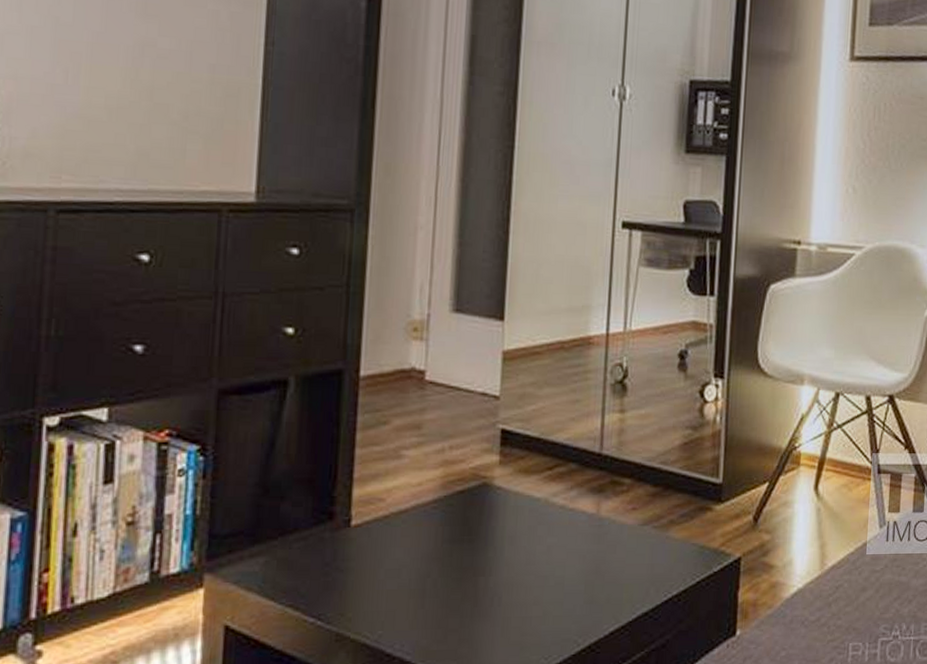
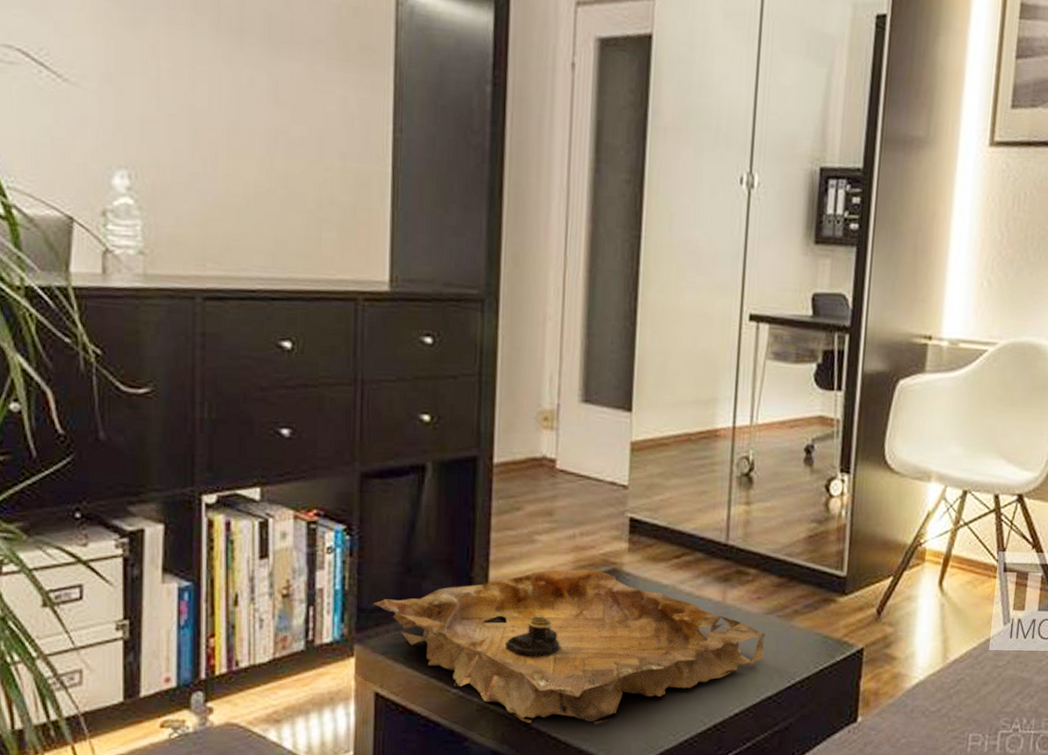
decorative tray: none [227,484,641,653] -> present [373,569,766,724]

